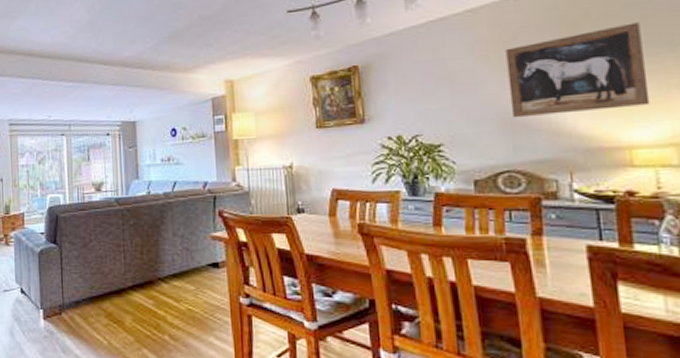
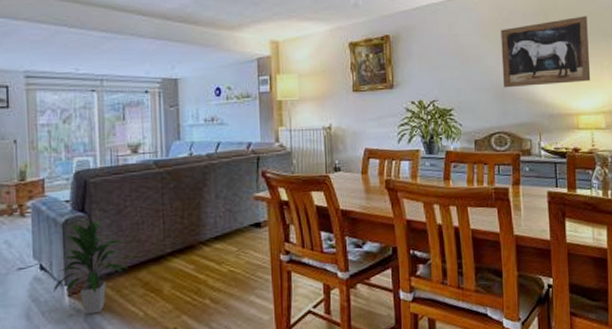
indoor plant: none [32,251,93,338] -> present [53,220,127,315]

